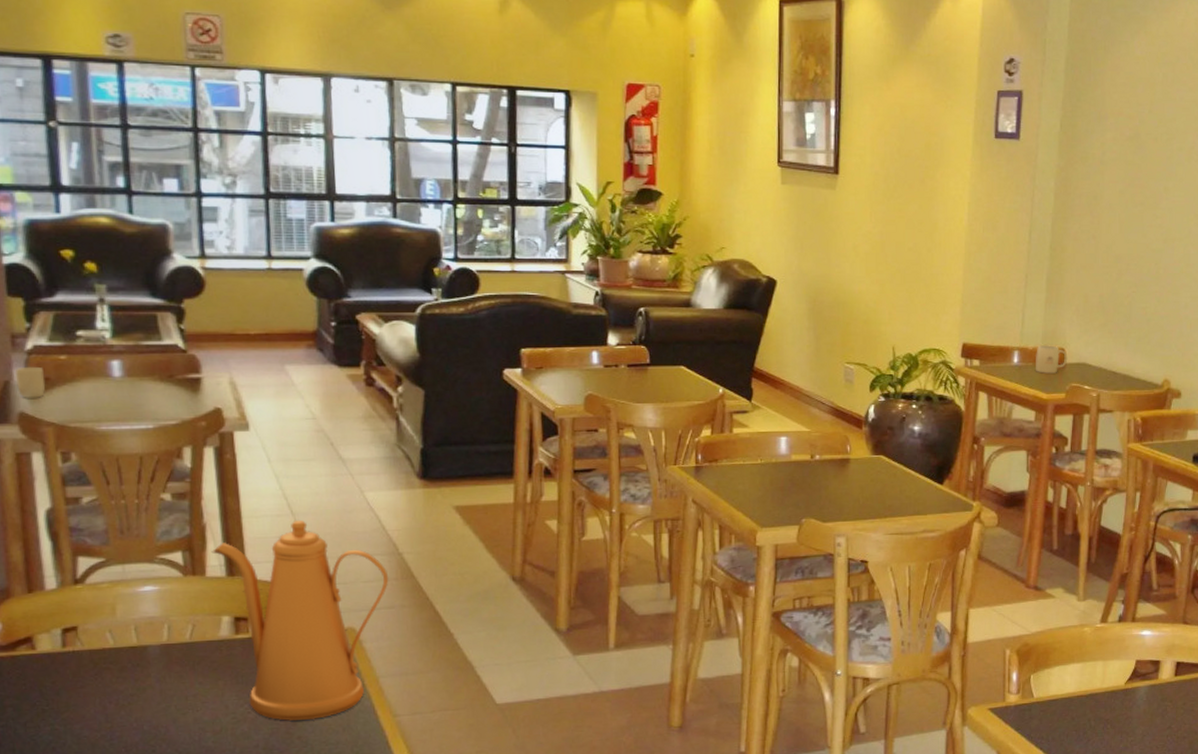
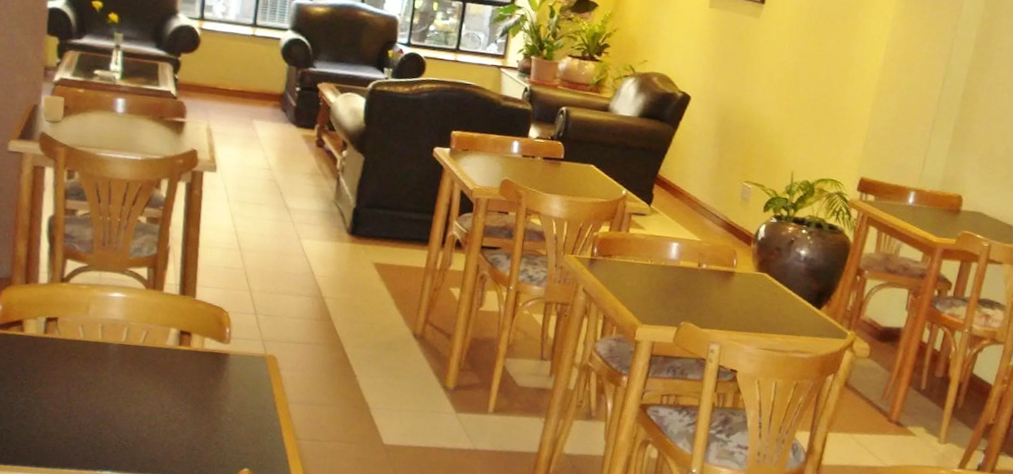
coffee pot: present [211,520,389,721] -> none [171,255,310,431]
mug: present [1036,344,1068,374] -> none [929,189,964,219]

